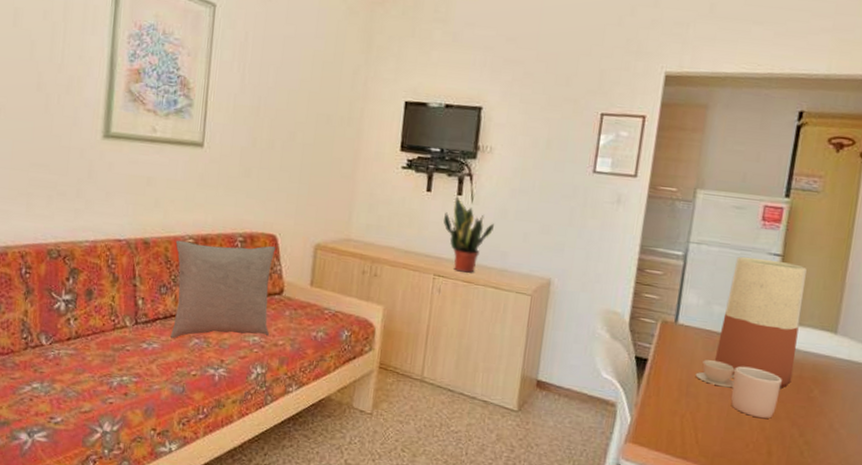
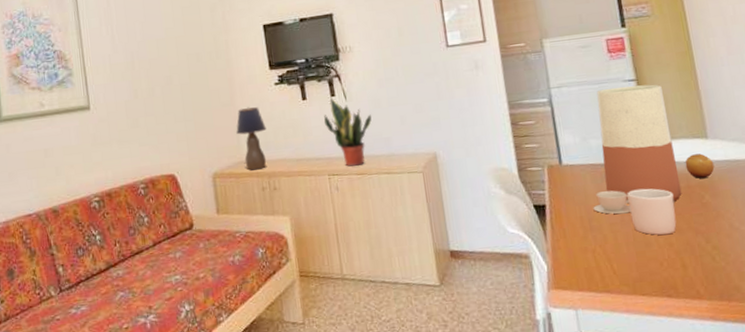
pillow: present [171,240,276,339] -> none [82,184,189,298]
table lamp: none [348,184,382,252] -> present [235,107,267,171]
fruit: none [804,346,835,374] -> present [685,153,715,179]

